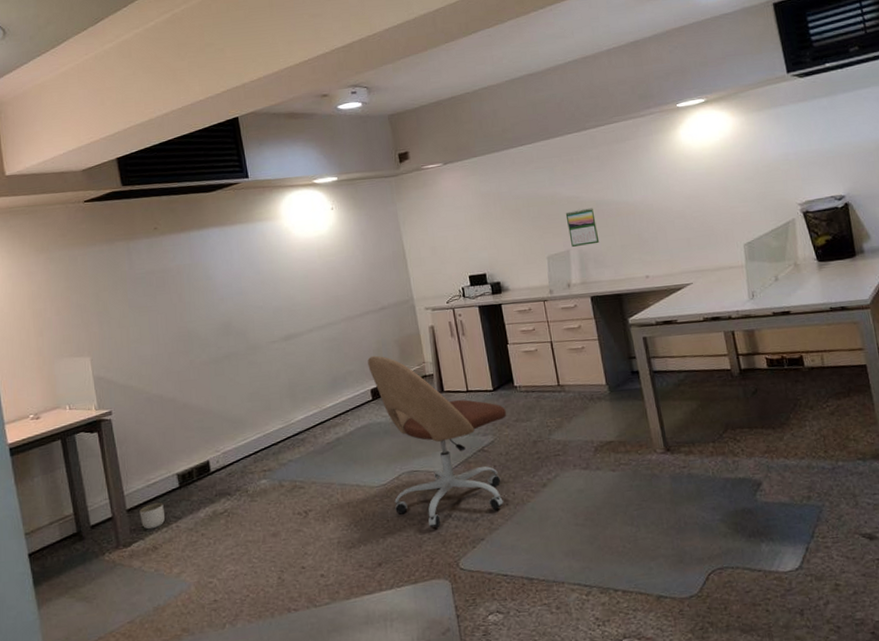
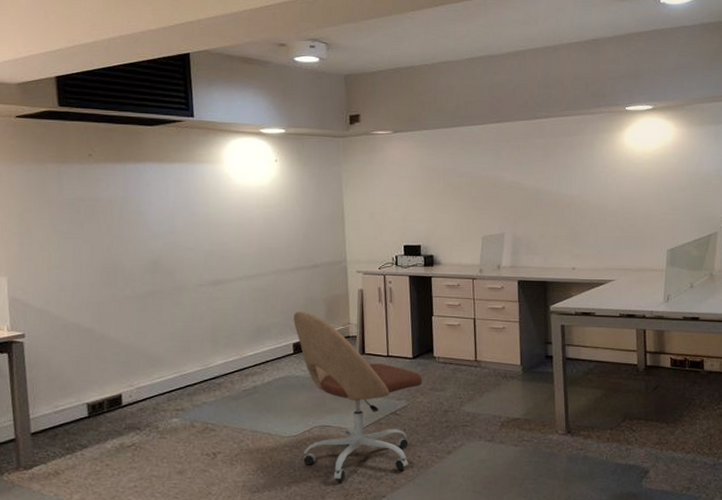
planter: present [139,503,166,530] -> none [44,430,71,455]
calendar: present [565,207,600,247] -> none [505,194,534,231]

